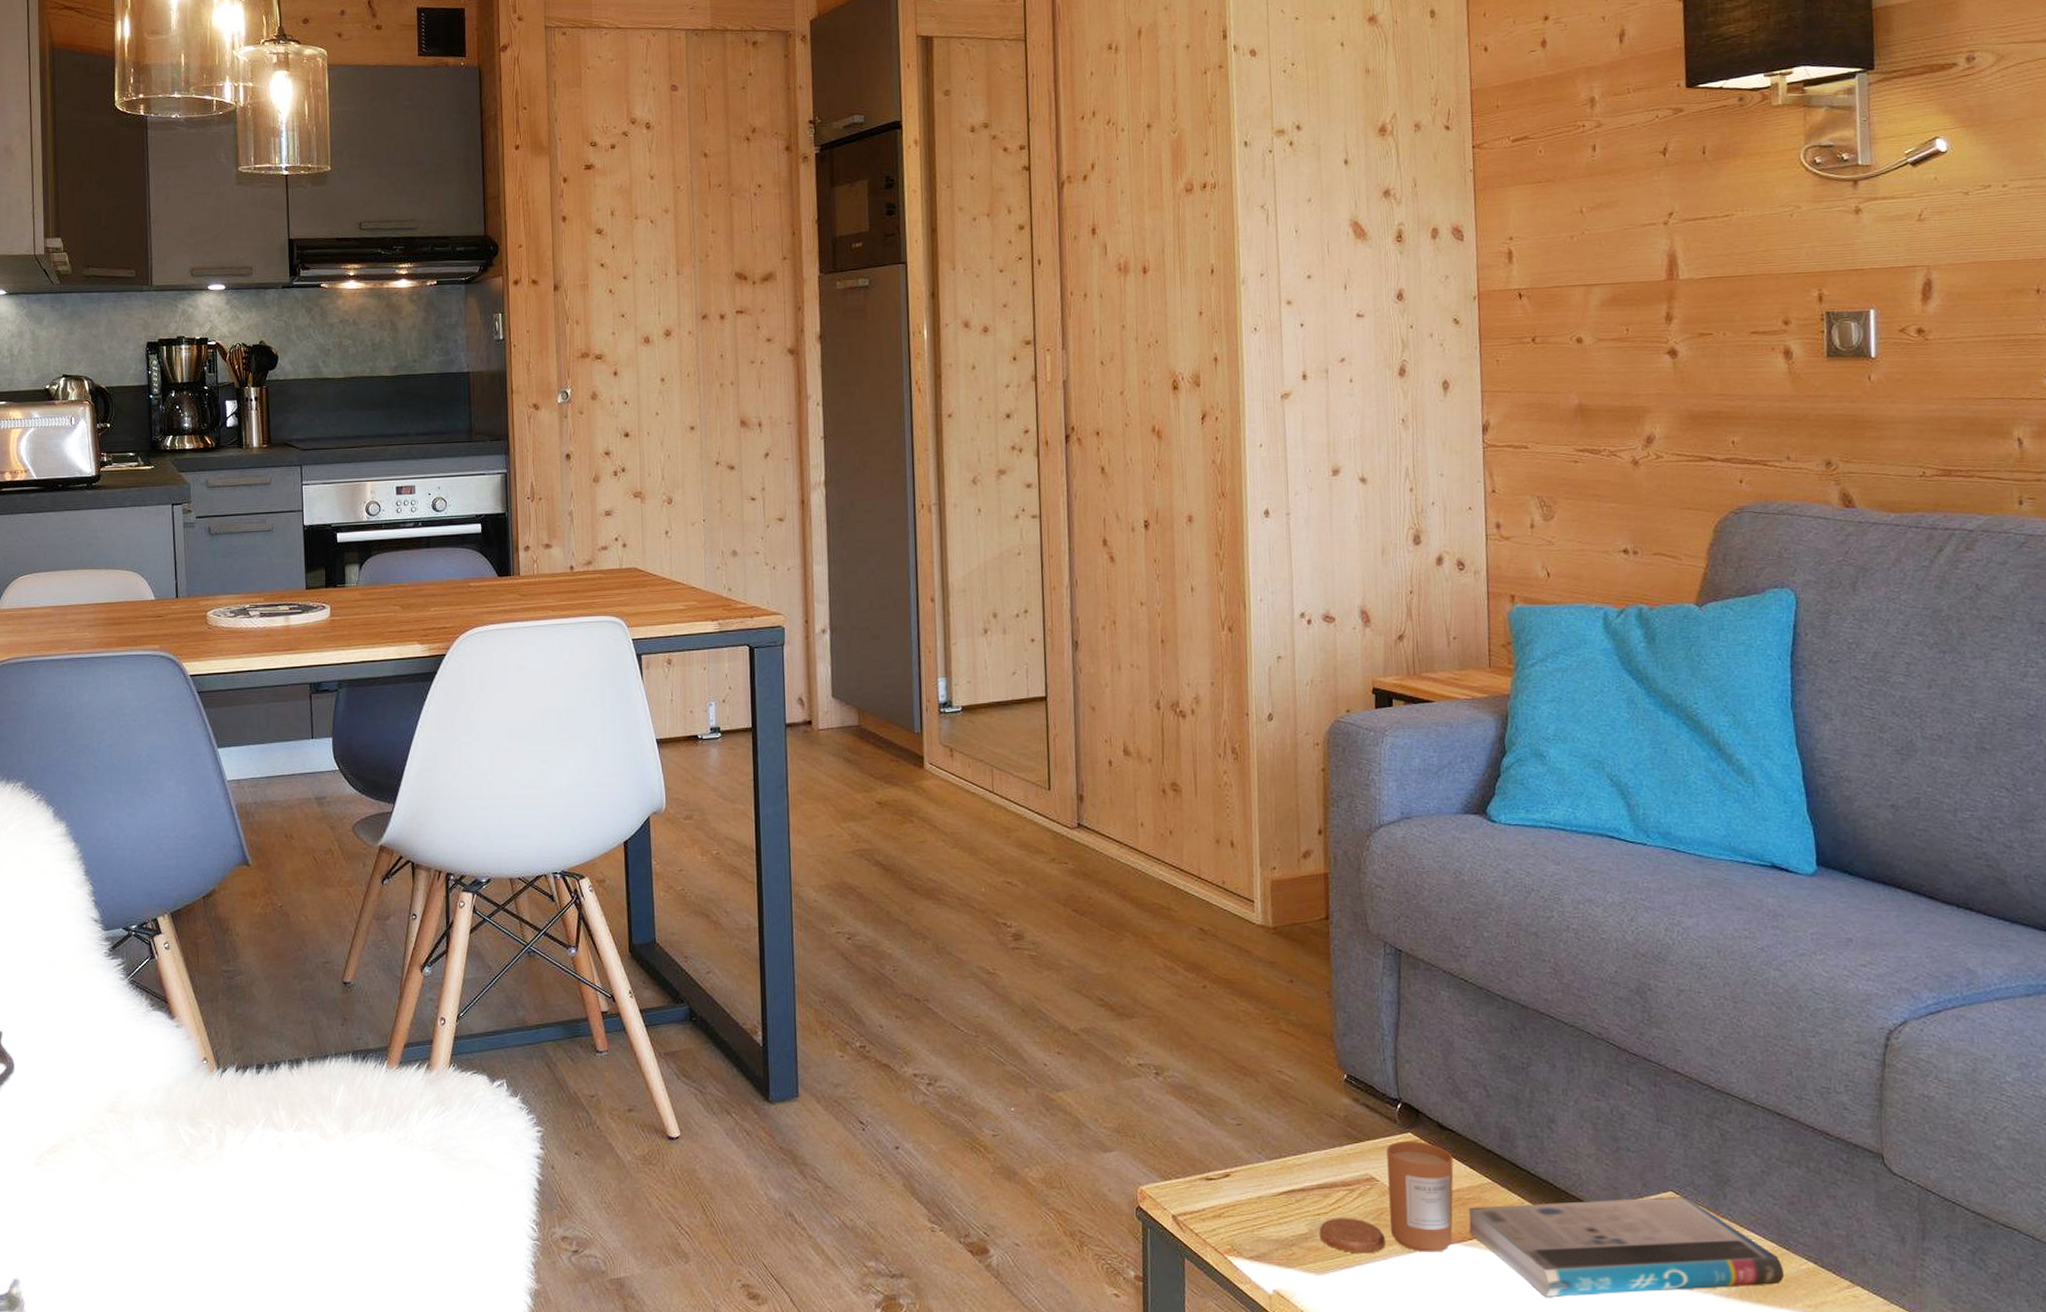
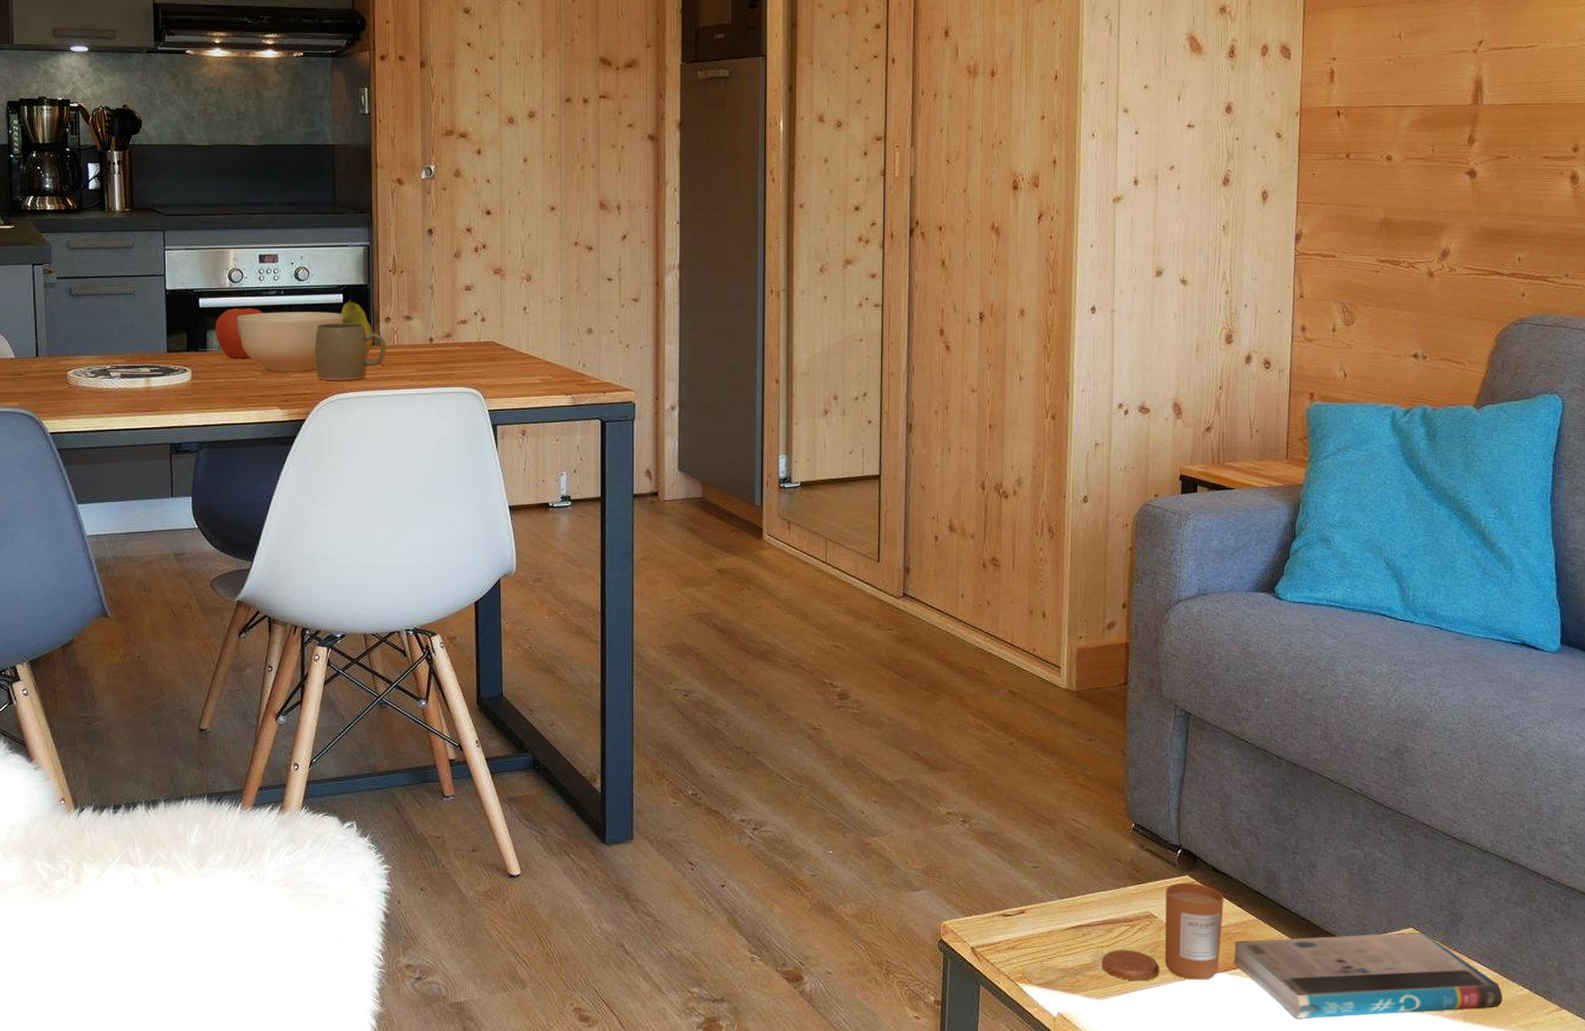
fruit: none [353,539,401,595] -> present [215,306,263,359]
bowl: none [374,542,483,607] -> present [236,312,344,372]
mug: none [453,552,526,613] -> present [315,322,386,381]
fruit: none [479,528,514,585] -> present [340,298,374,354]

